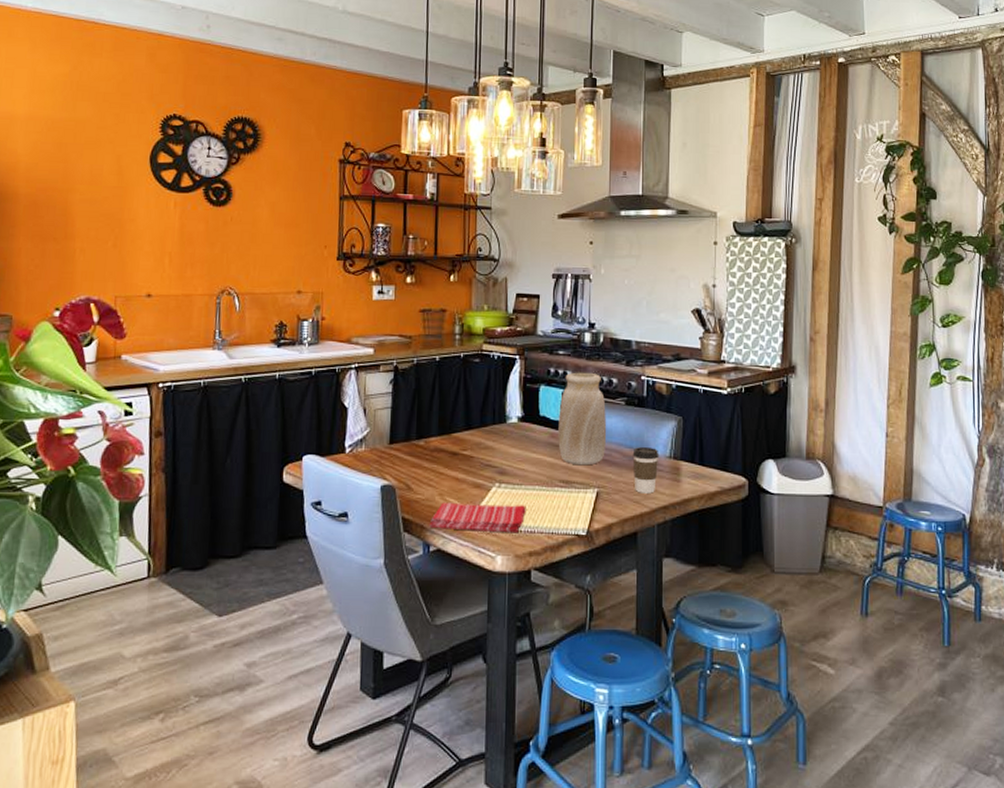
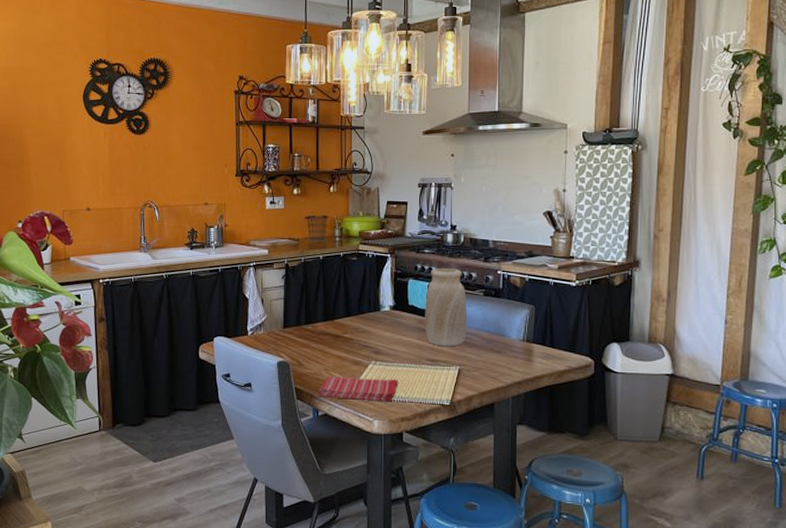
coffee cup: present [632,447,659,494] -> none [490,332,514,371]

